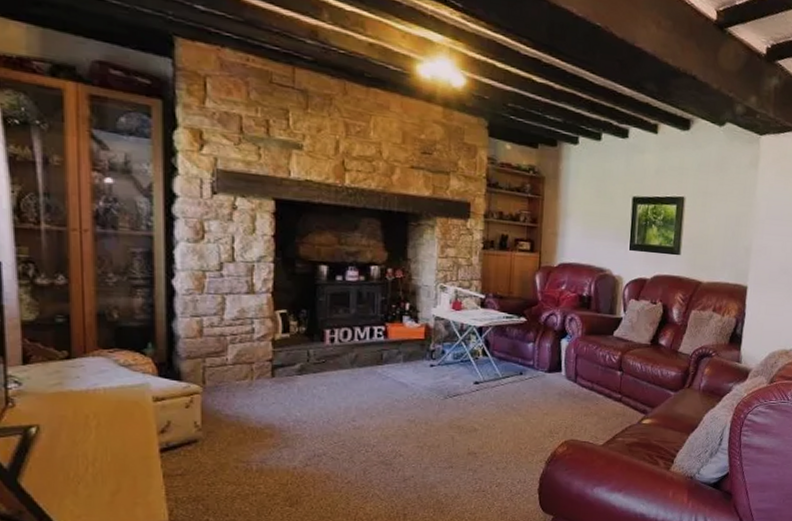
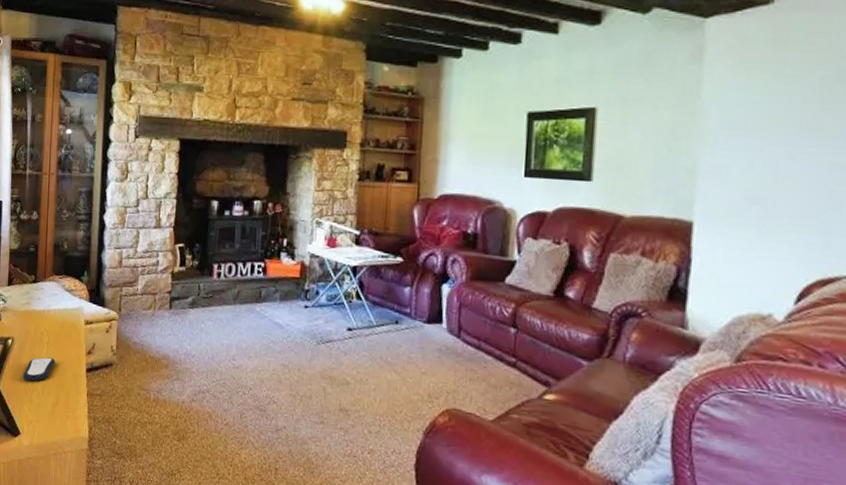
remote control: none [59,442,111,473] -> present [23,357,55,382]

